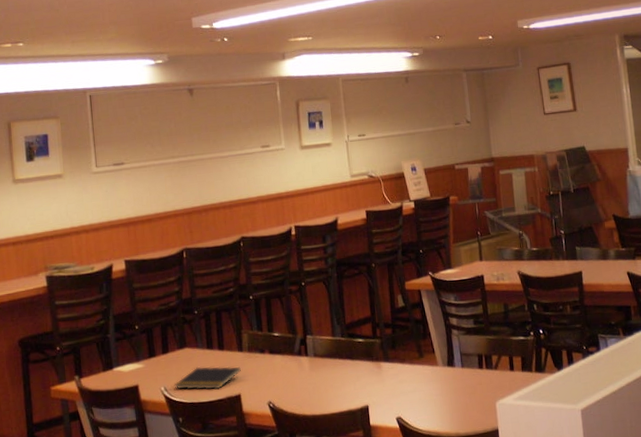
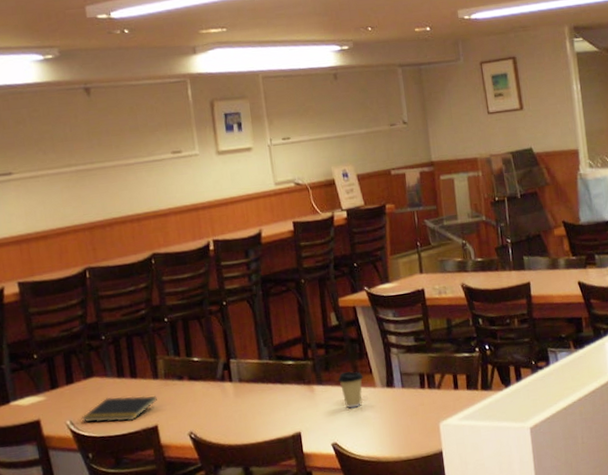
coffee cup: none [403,349,426,385] -> present [337,370,363,408]

